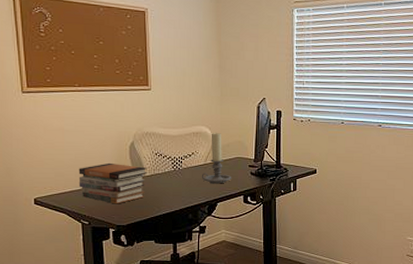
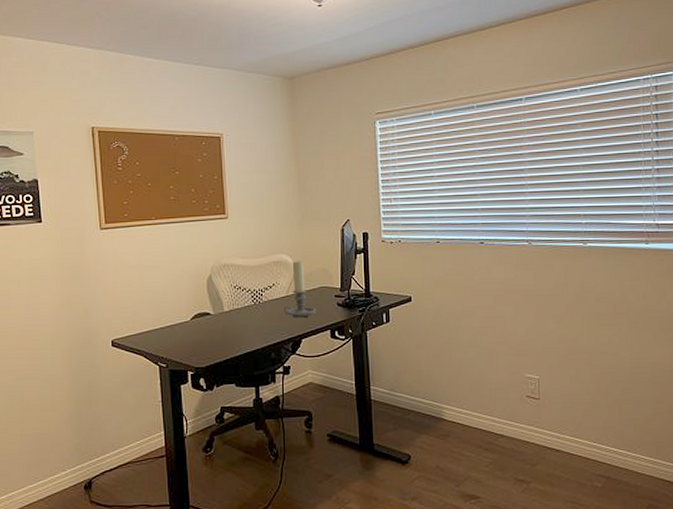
book stack: present [78,162,147,204] -> none [155,298,226,344]

